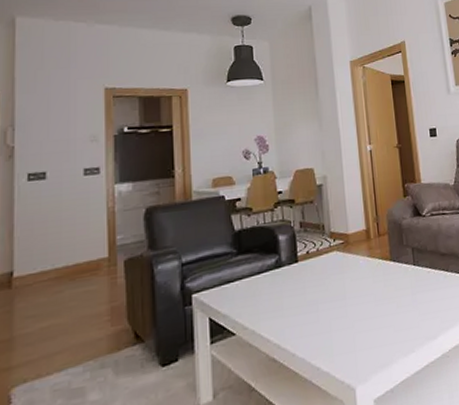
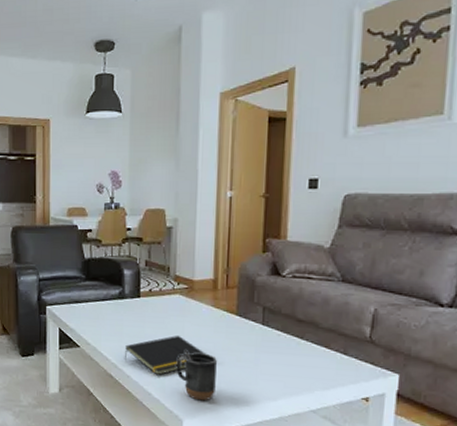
notepad: none [287,295,368,345] -> present [124,336,205,376]
mug: none [341,306,383,361] -> present [176,350,217,401]

